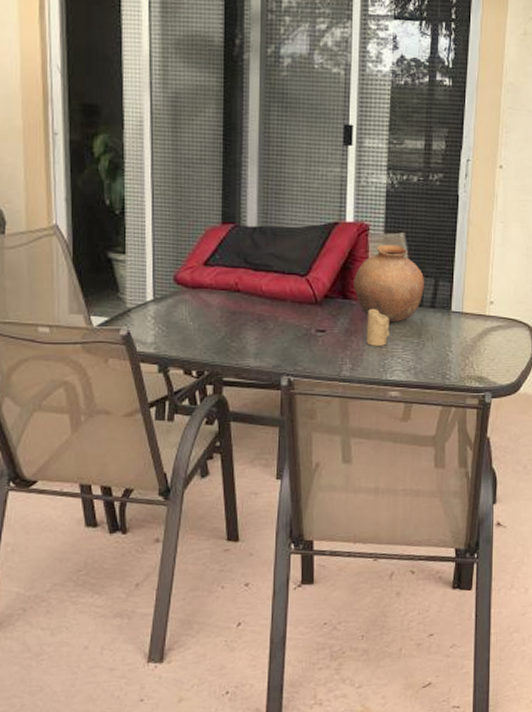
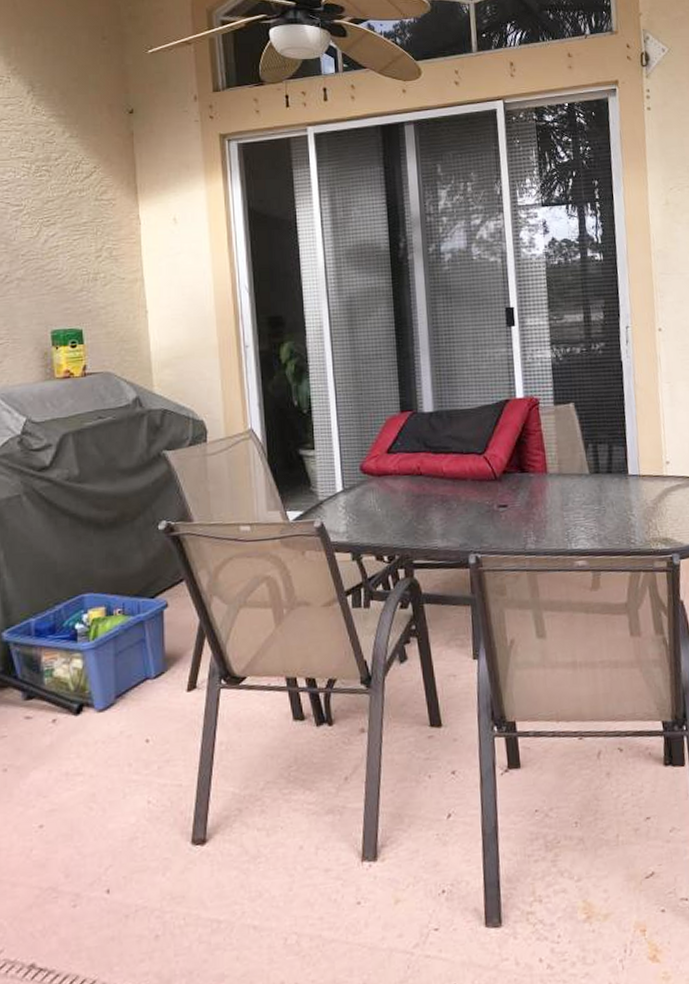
pottery: present [354,244,425,323] -> none [529,415,599,492]
candle: present [366,309,389,346] -> none [546,480,570,517]

